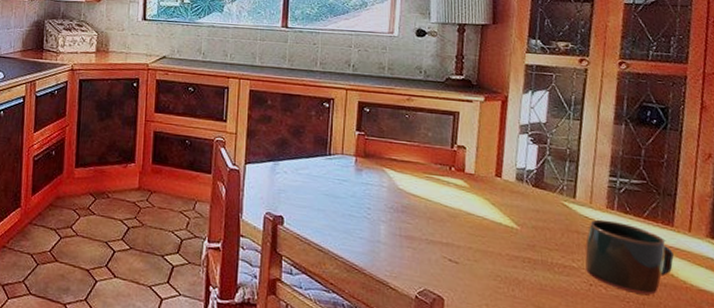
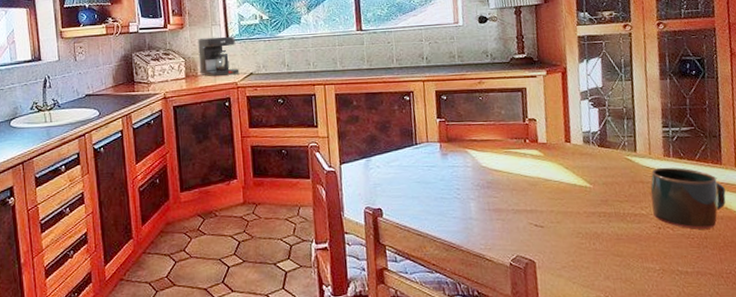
coffee maker: none [111,13,152,56] -> present [198,36,240,77]

